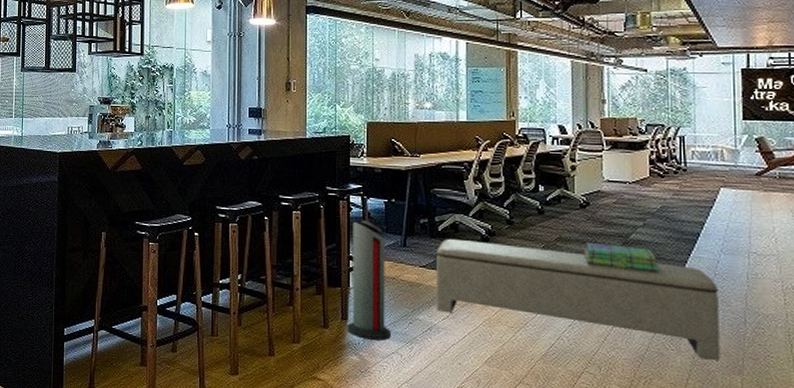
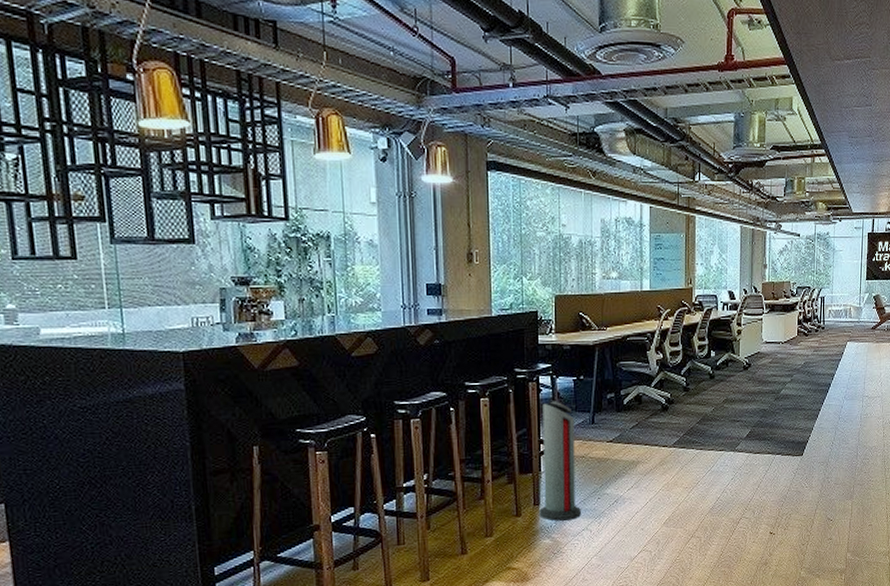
bench: present [437,238,720,360] -> none [622,410,841,491]
stack of books: present [583,243,659,273] -> none [745,401,801,423]

